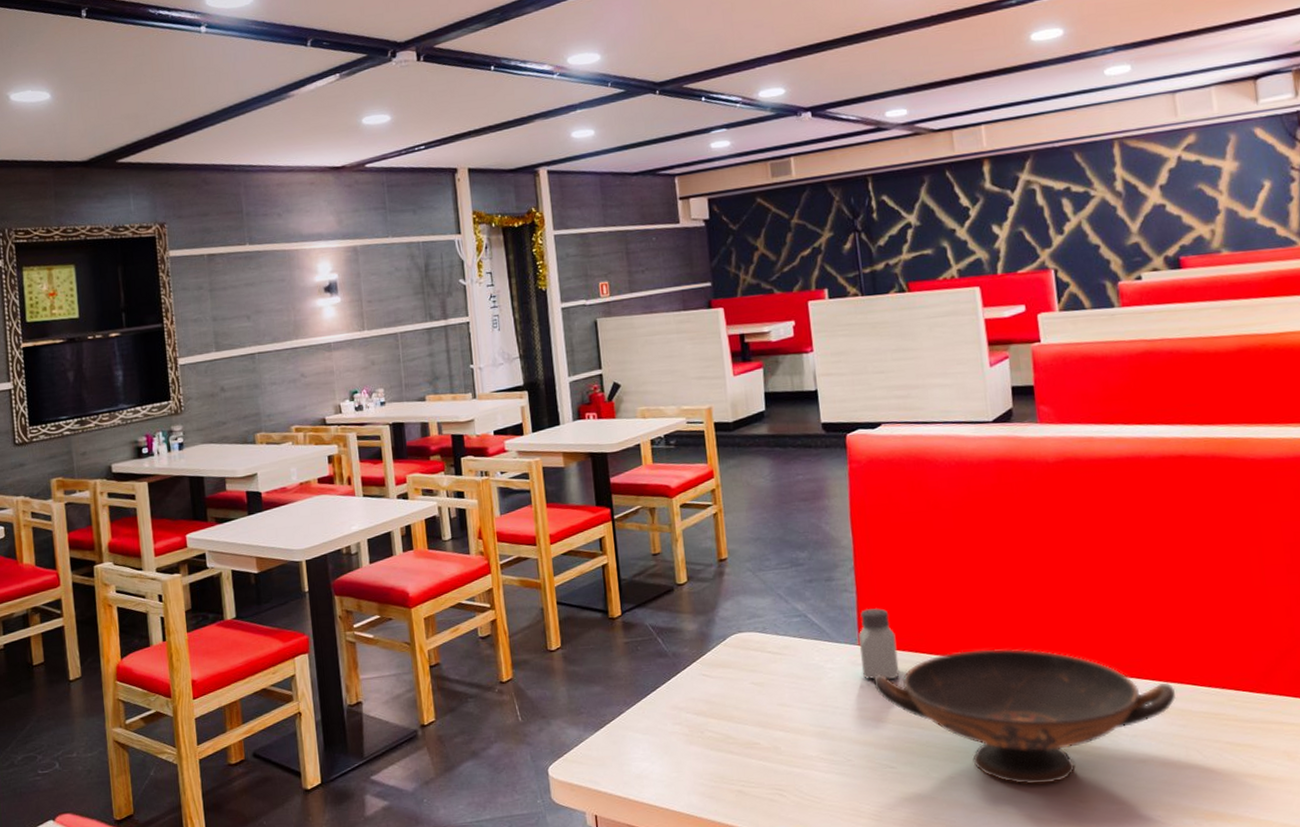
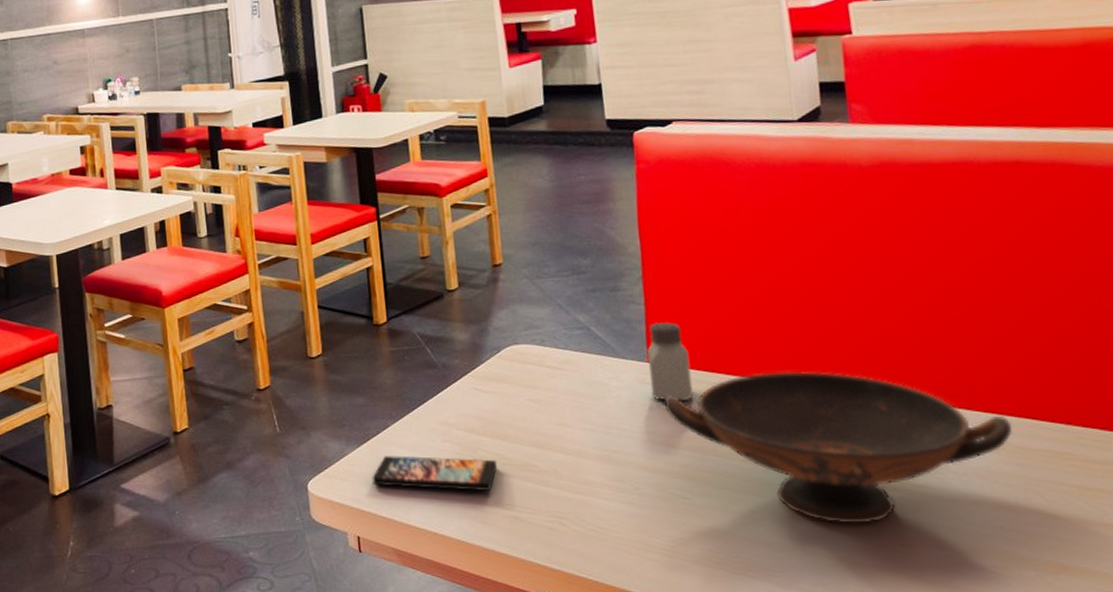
smartphone: none [608,738,723,769] -> present [372,455,497,491]

